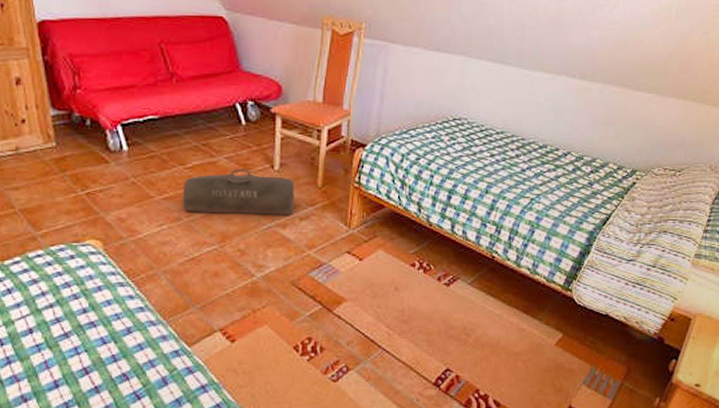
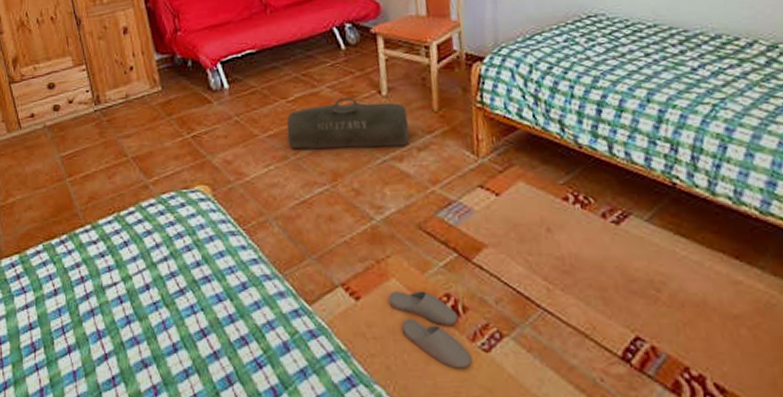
slippers: none [259,335,322,395] -> present [388,291,472,369]

